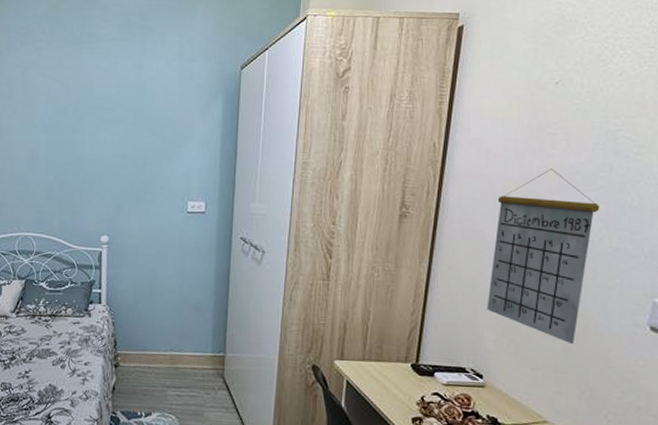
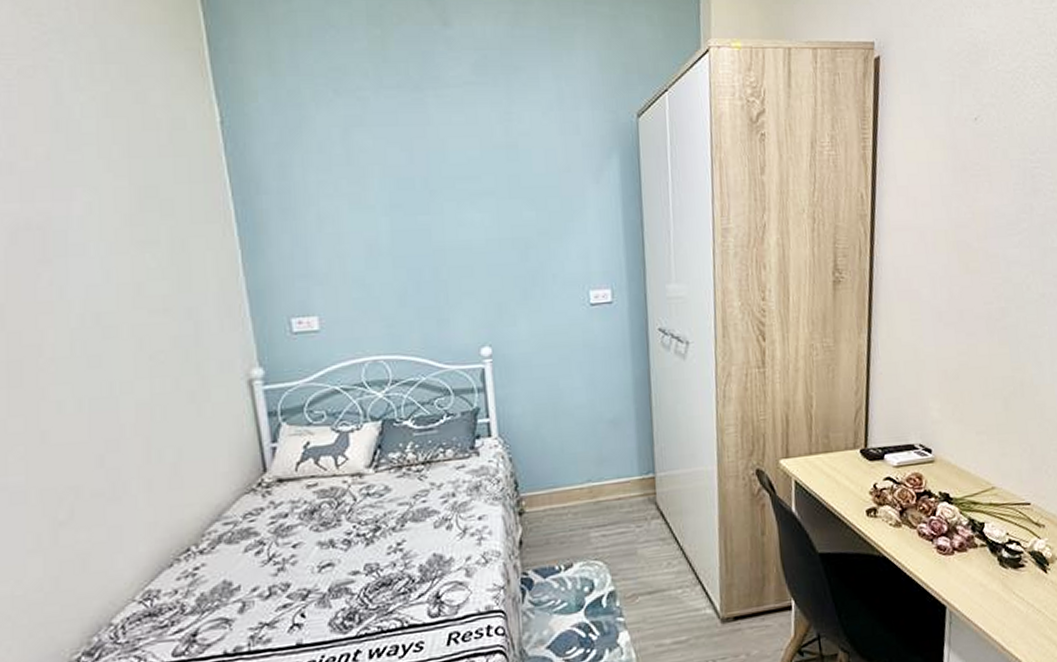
calendar: present [487,168,600,345] -> none [929,214,1025,402]

